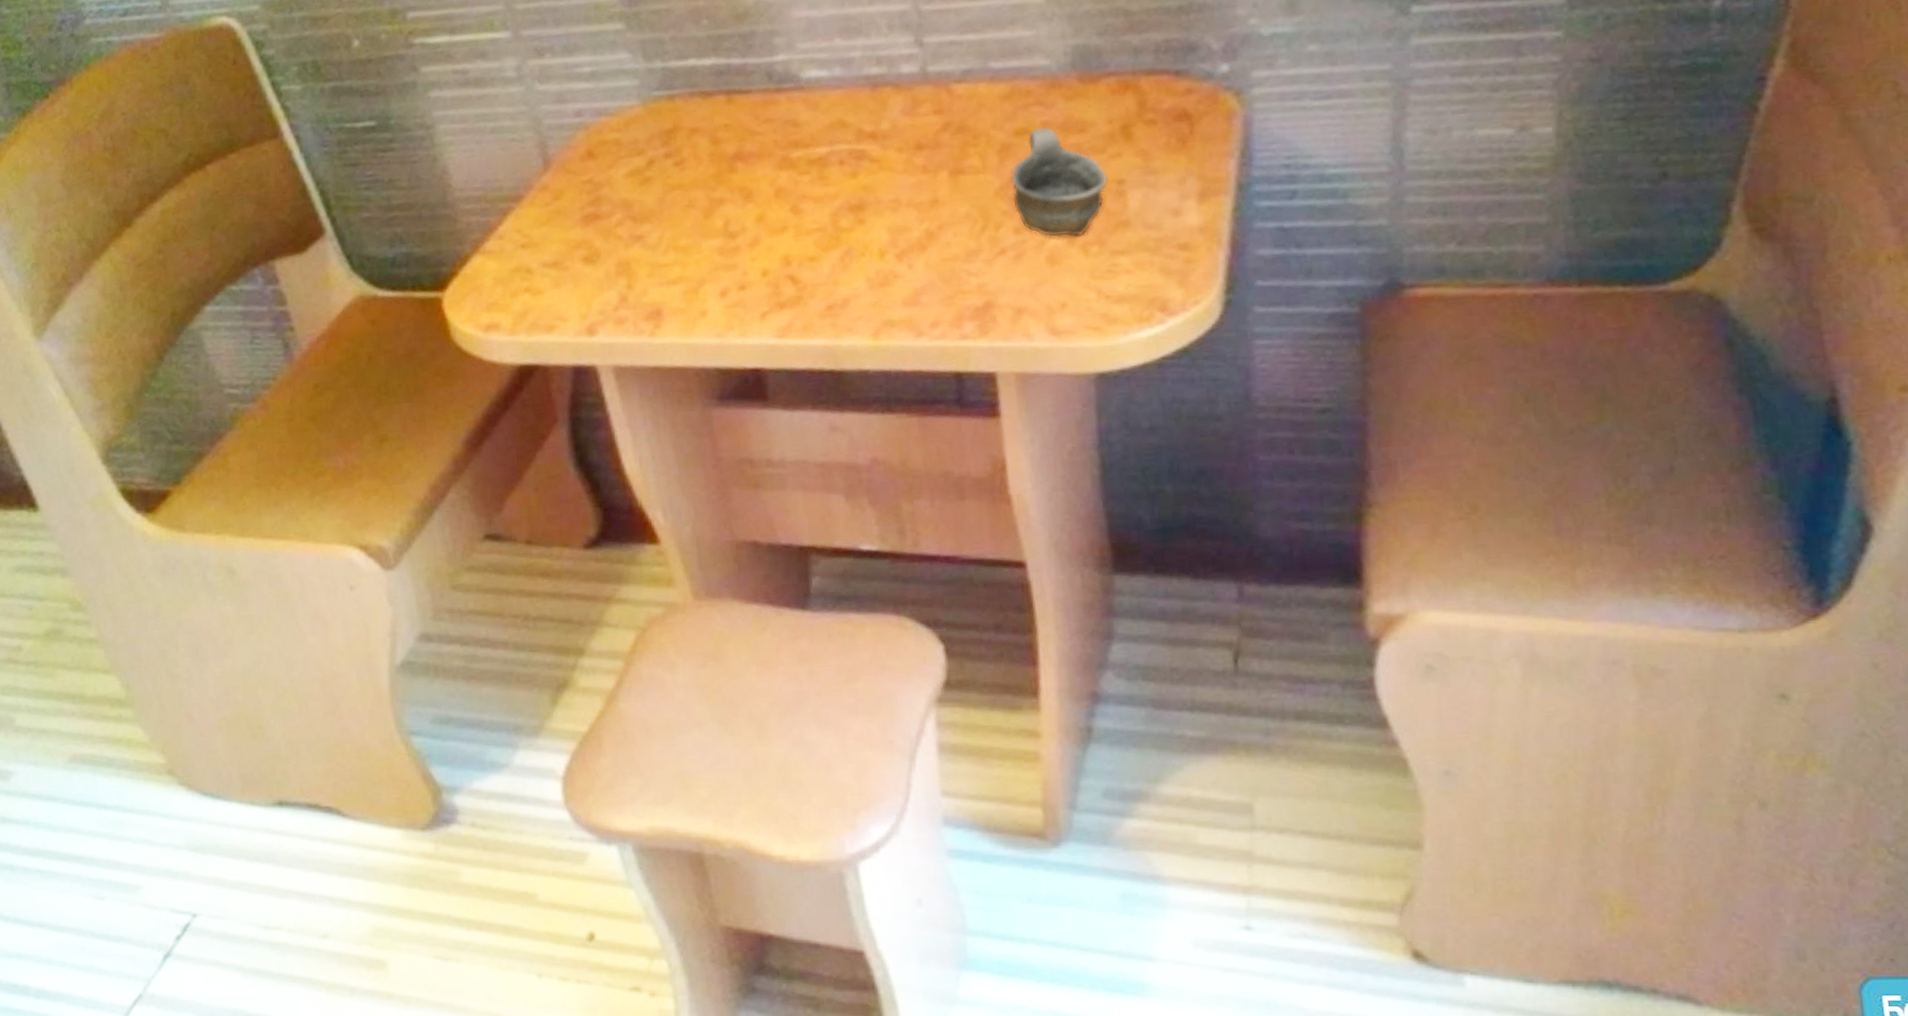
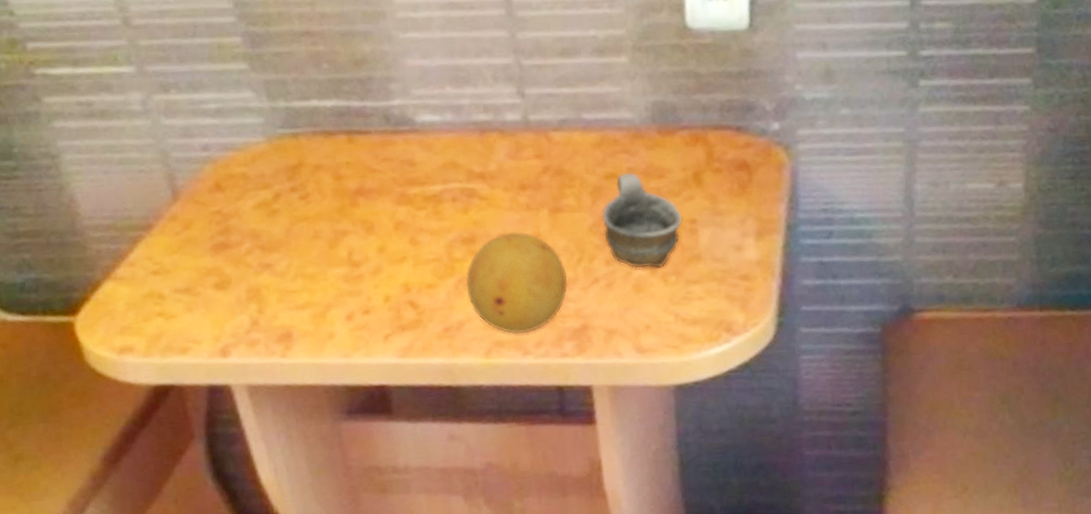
fruit: none [852,196,970,313] -> present [465,231,568,335]

